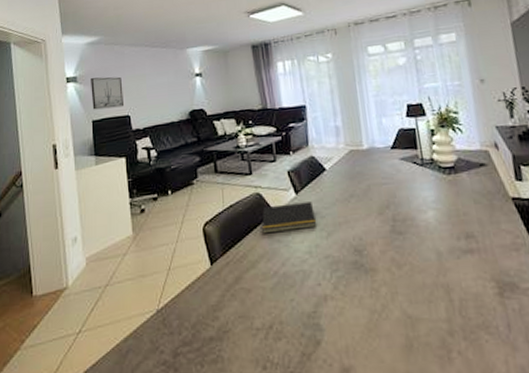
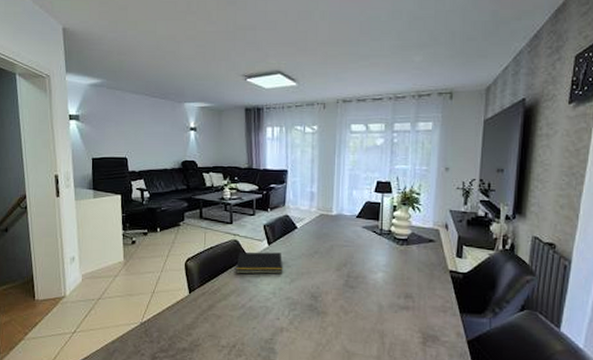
wall art: present [91,77,123,110] -> none [92,119,122,149]

